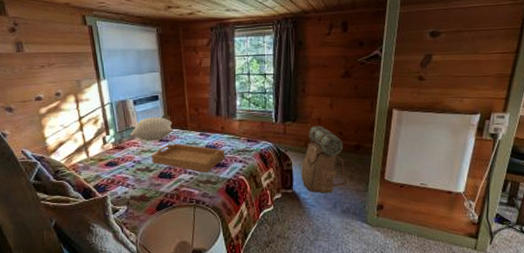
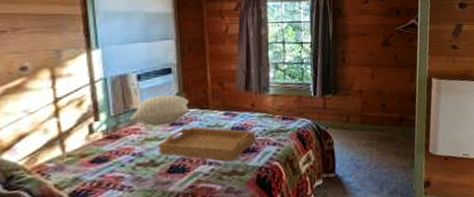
backpack: present [301,125,348,194] -> none [343,97,393,175]

